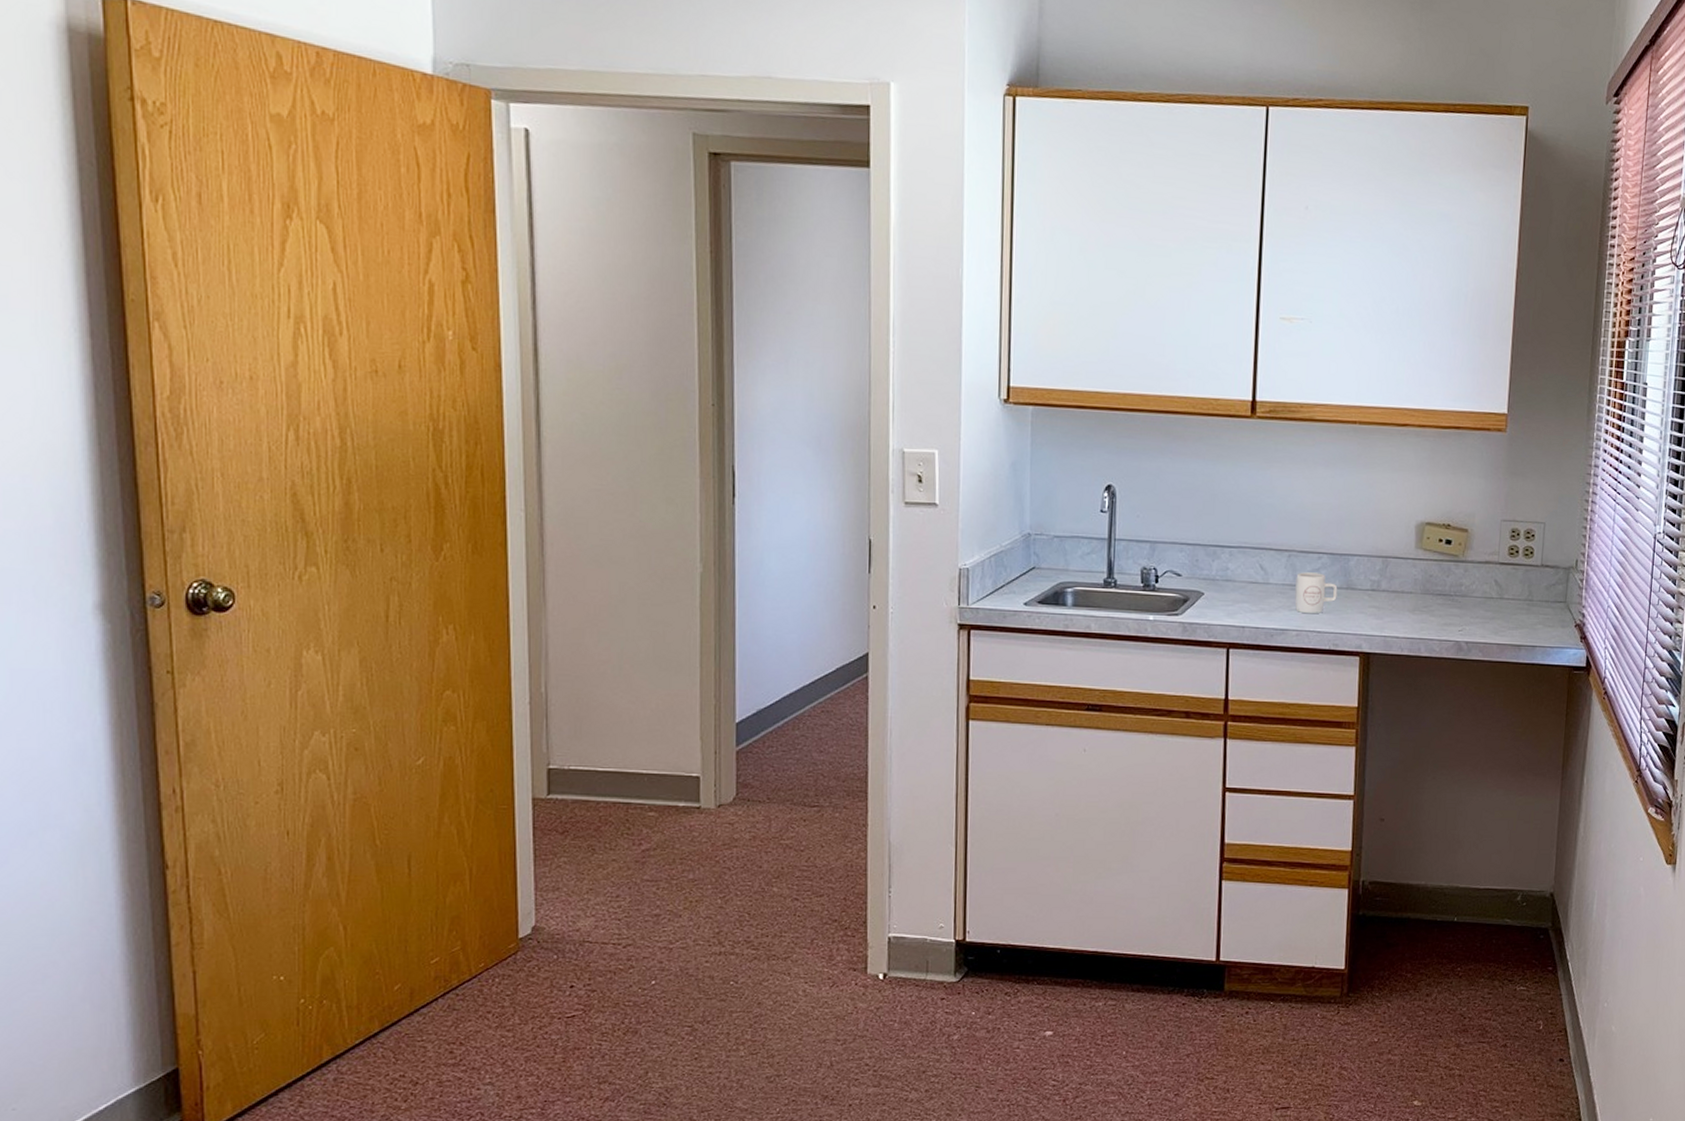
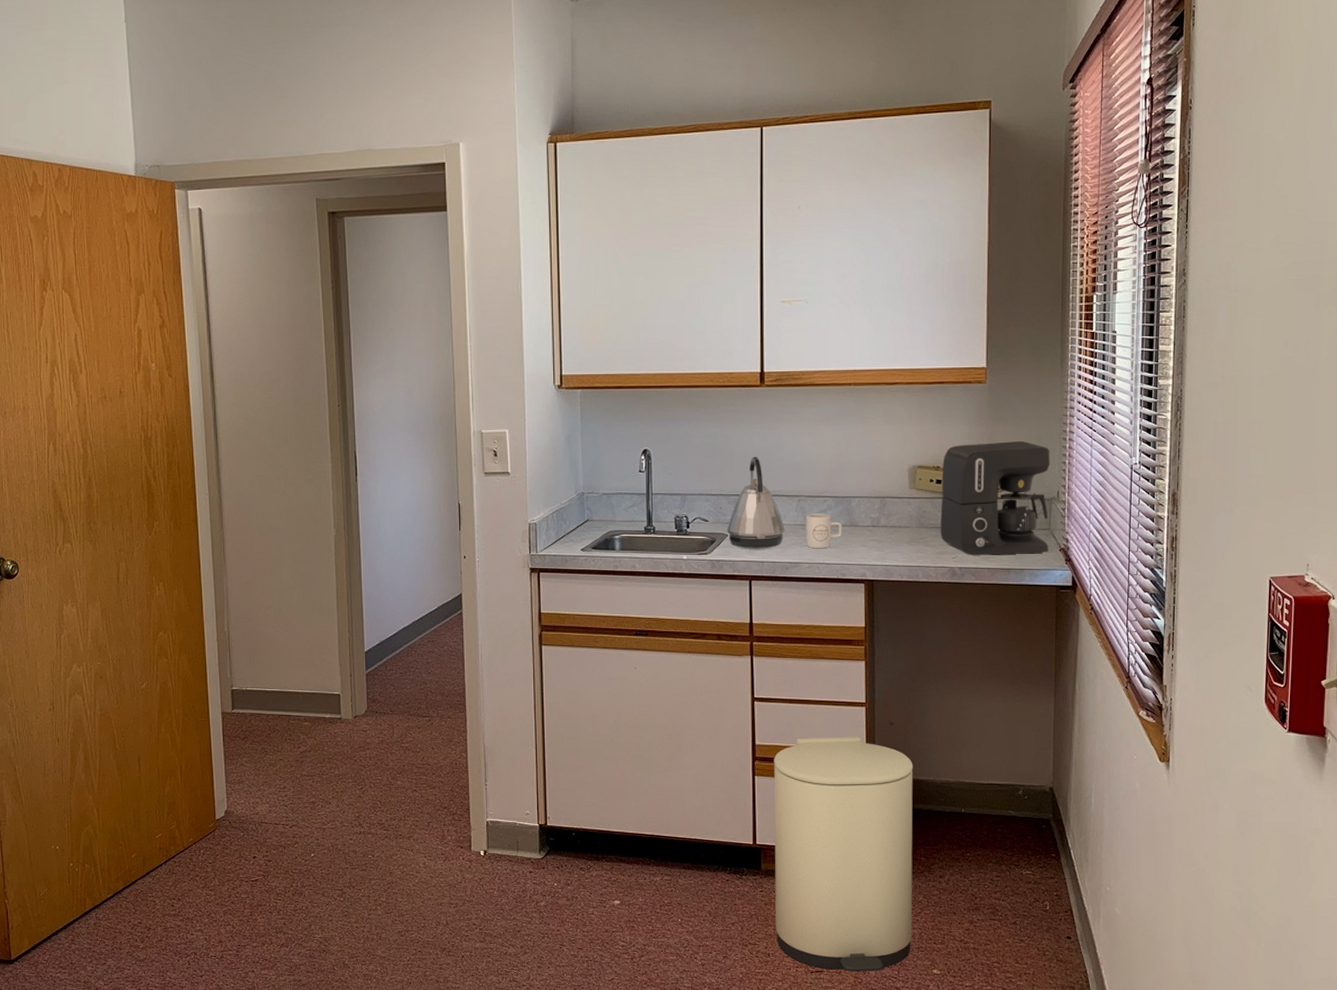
kettle: none [1203,500,1271,612] -> present [727,456,785,549]
pedal bin: none [1237,834,1404,1107] -> present [774,736,913,972]
coffee maker: none [1447,500,1571,629] -> present [940,441,1050,555]

